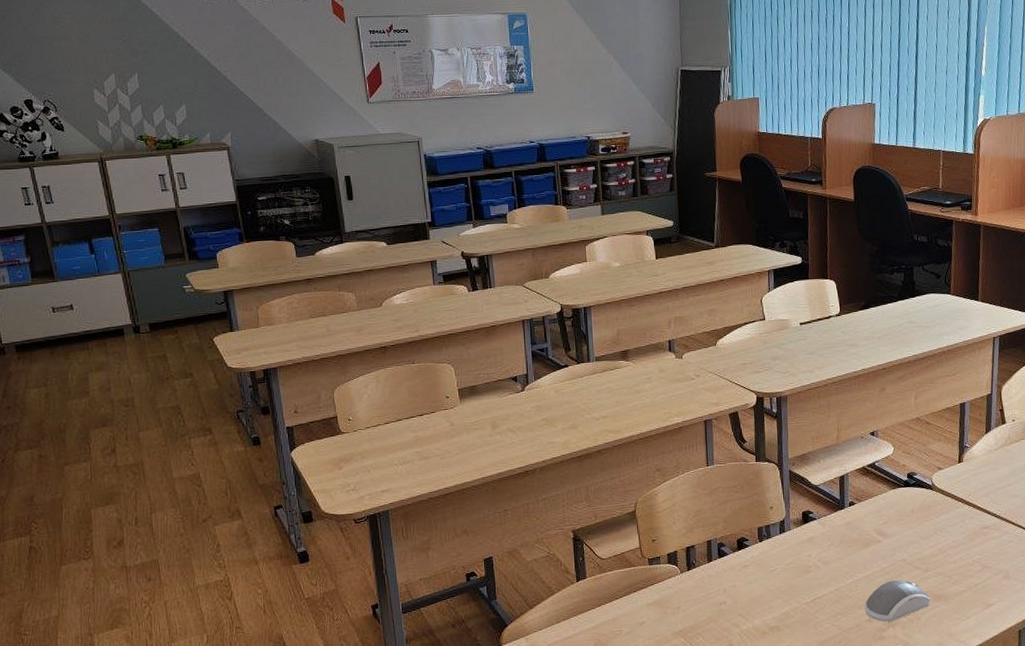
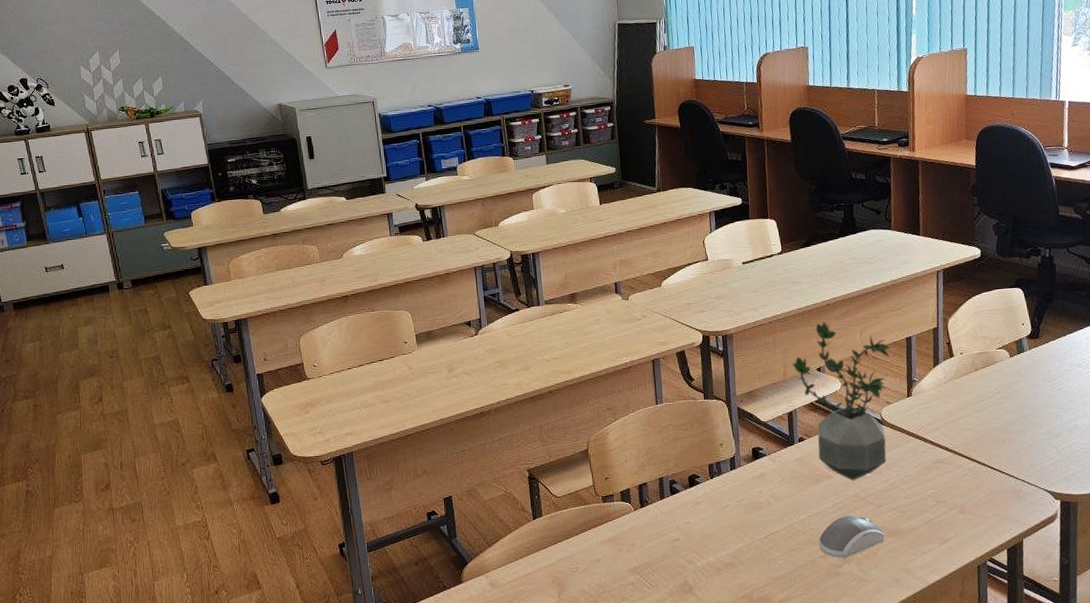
potted plant: none [846,385,944,545] -> present [792,321,890,481]

